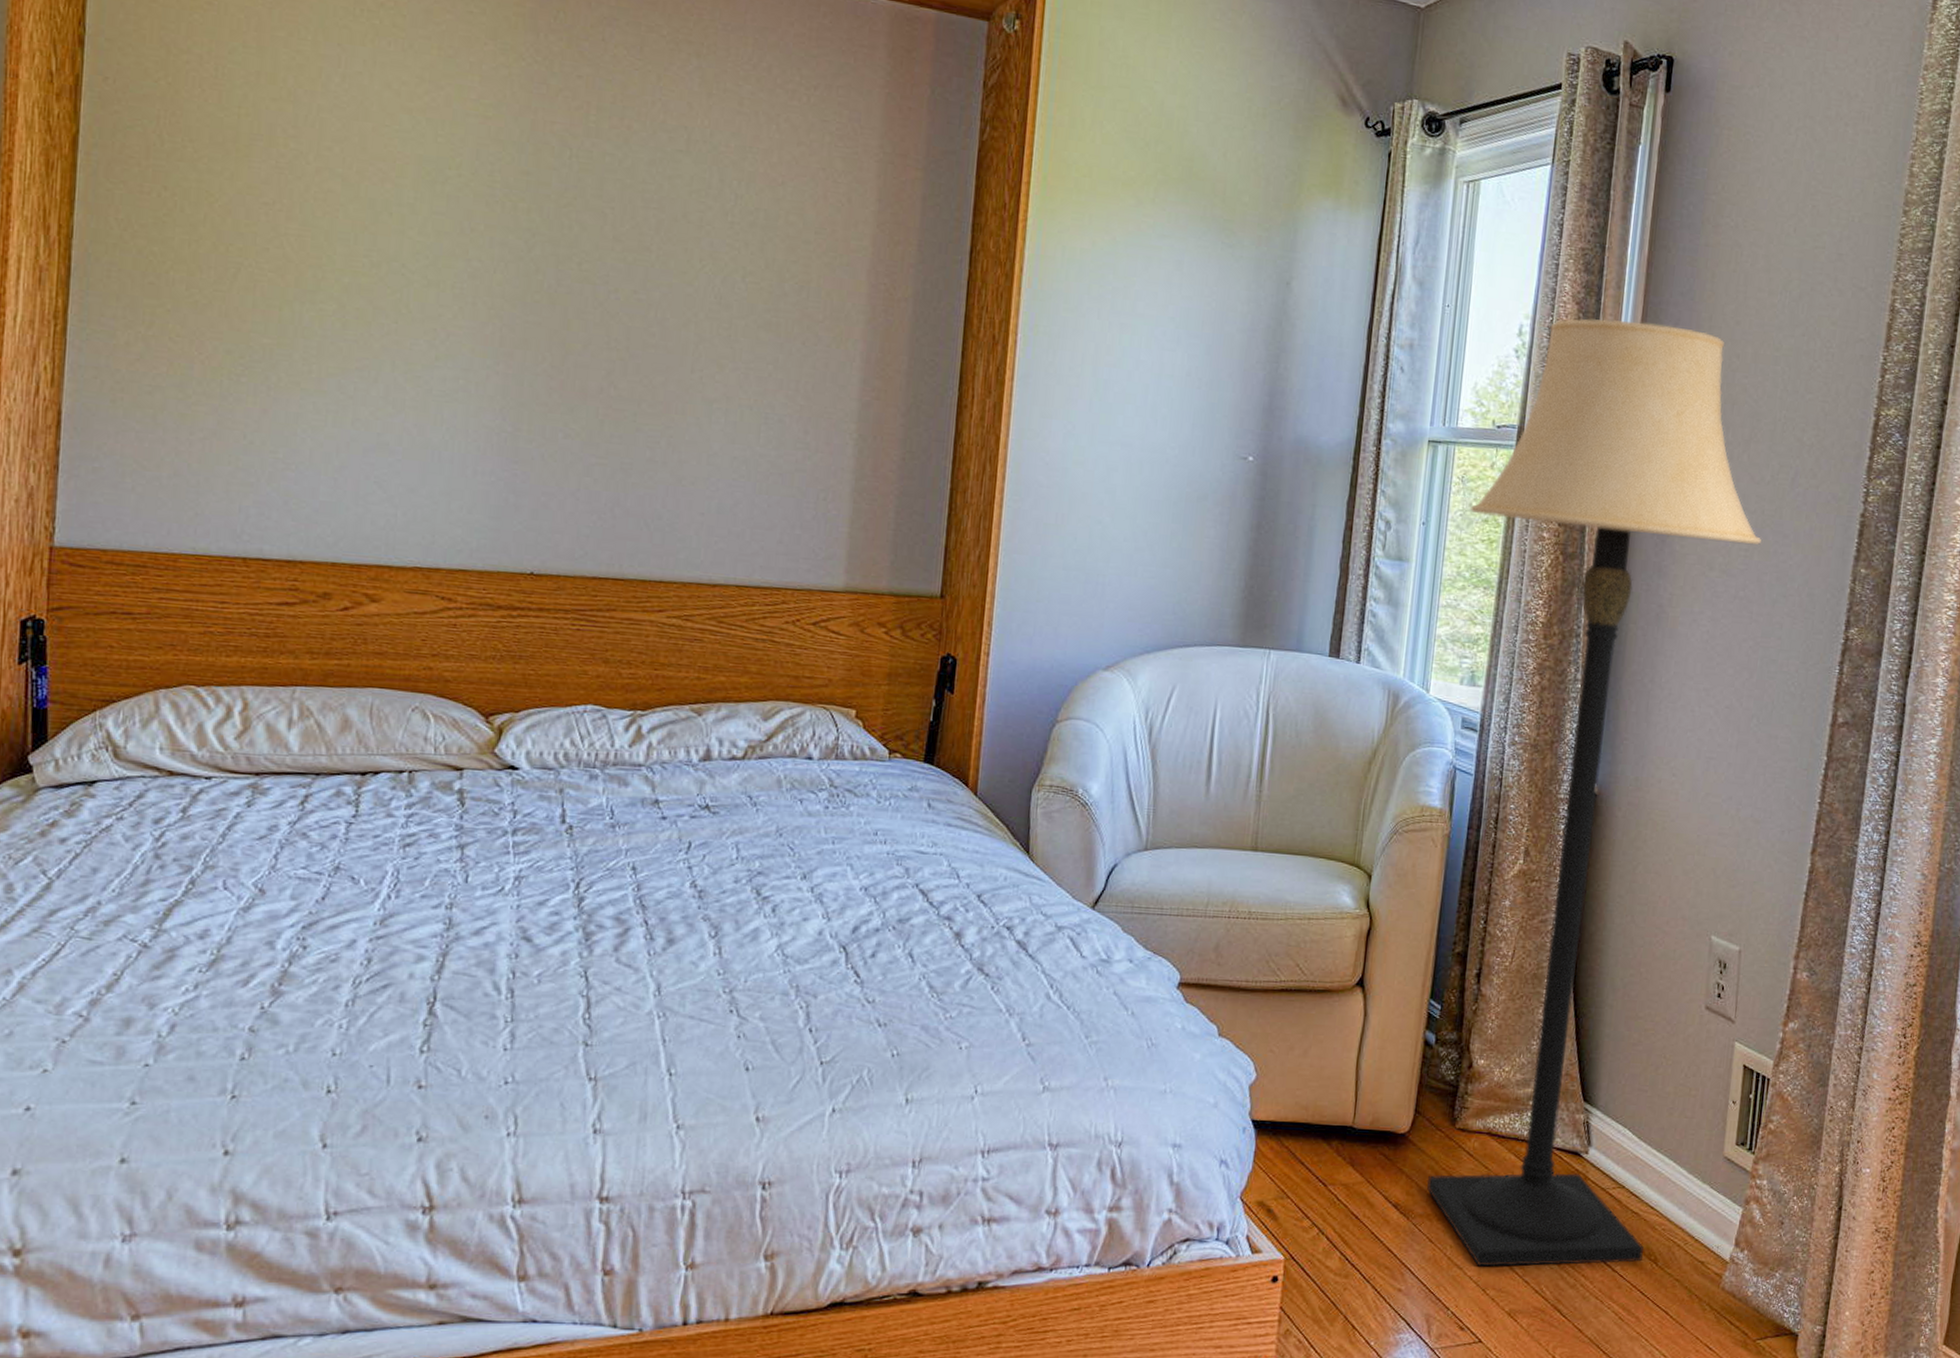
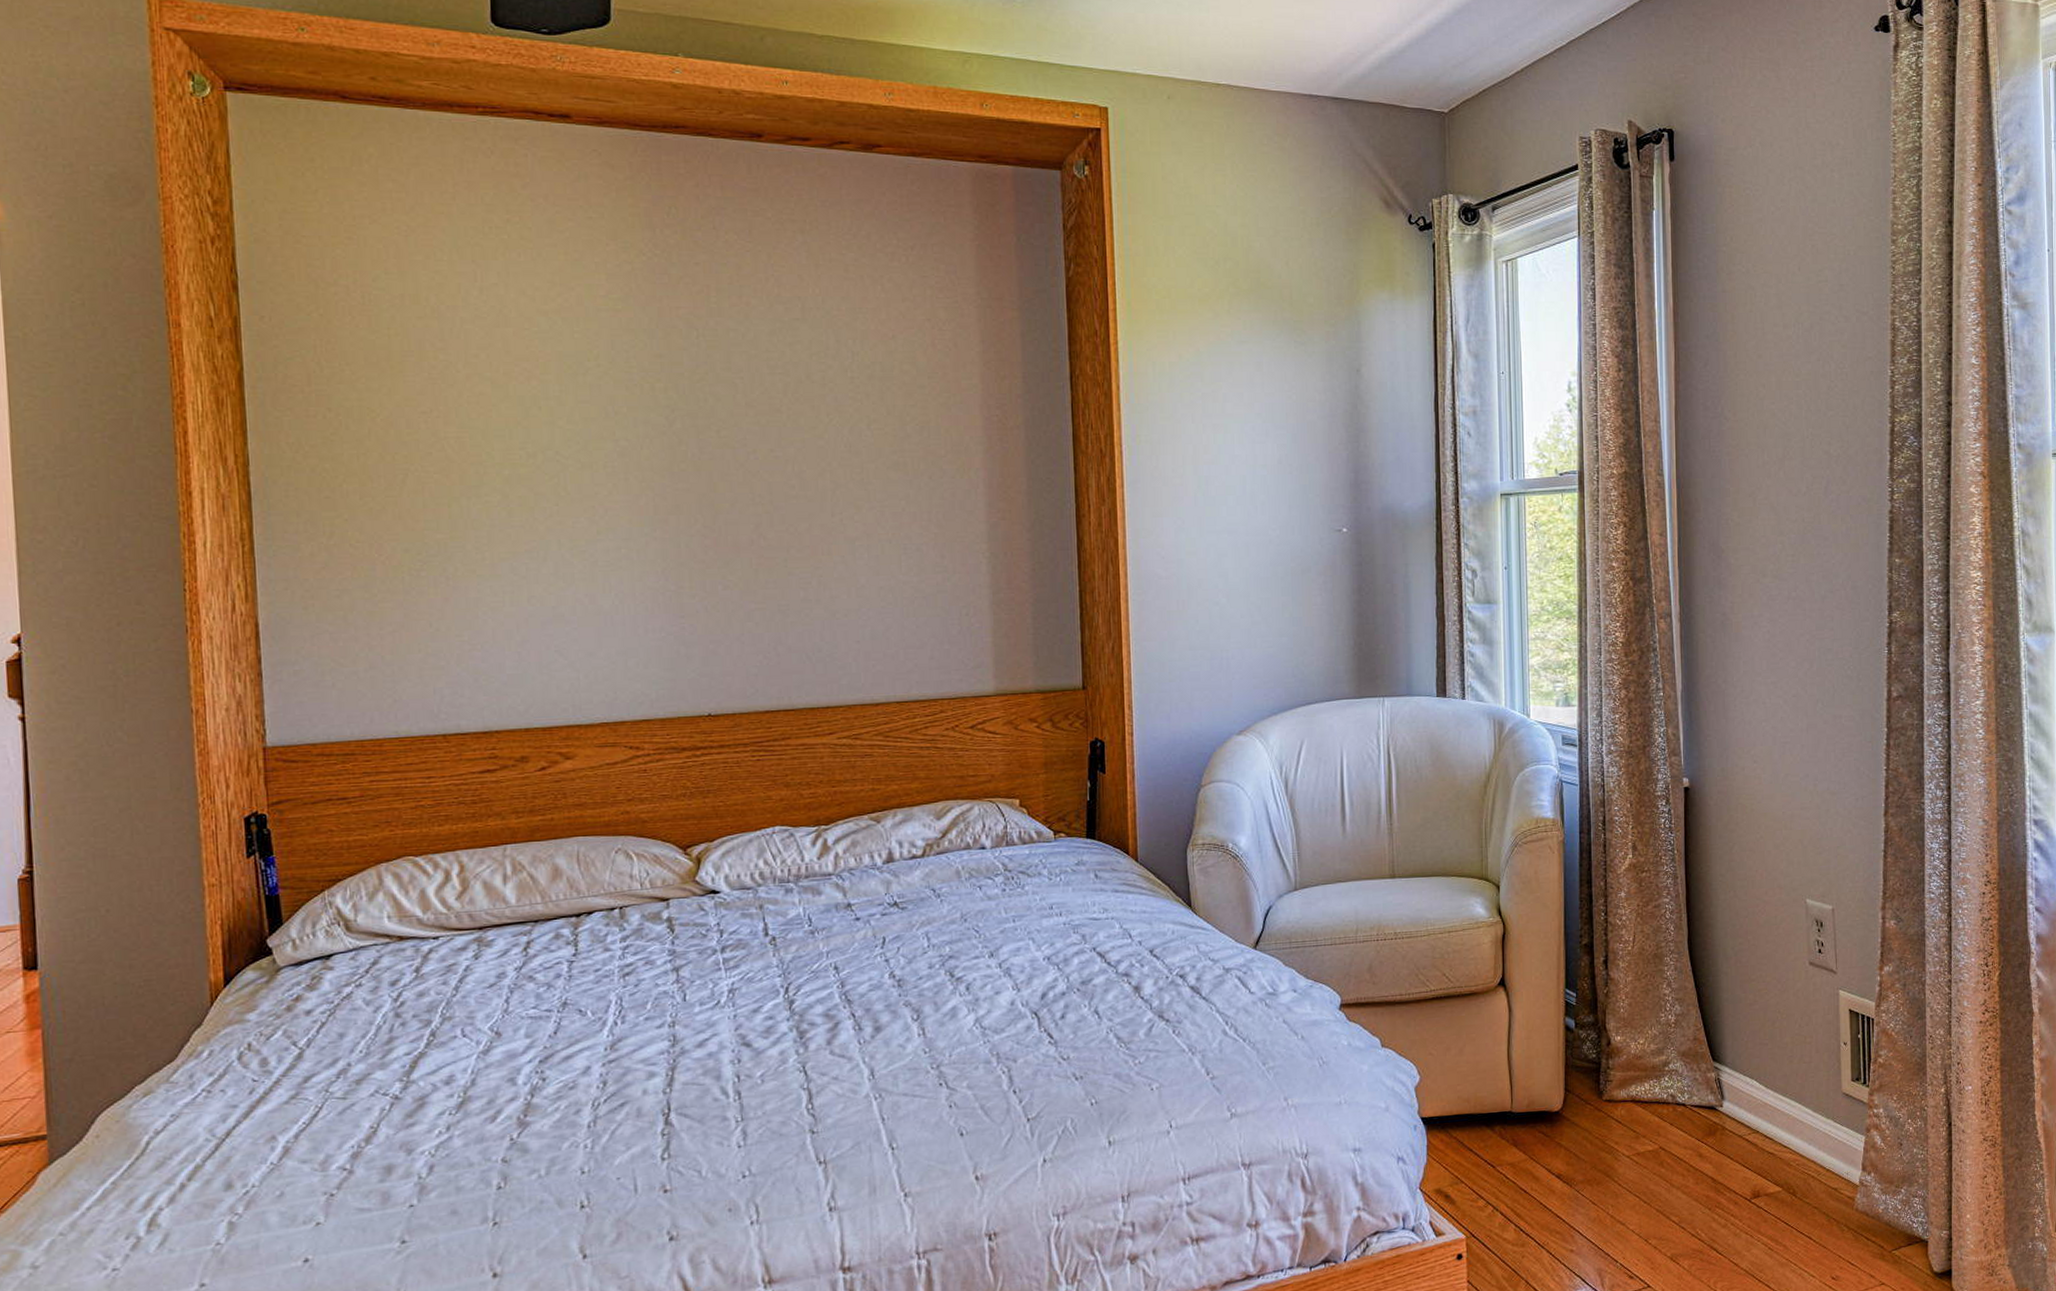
lamp: present [1427,318,1762,1267] -> none [1545,366,1806,1220]

